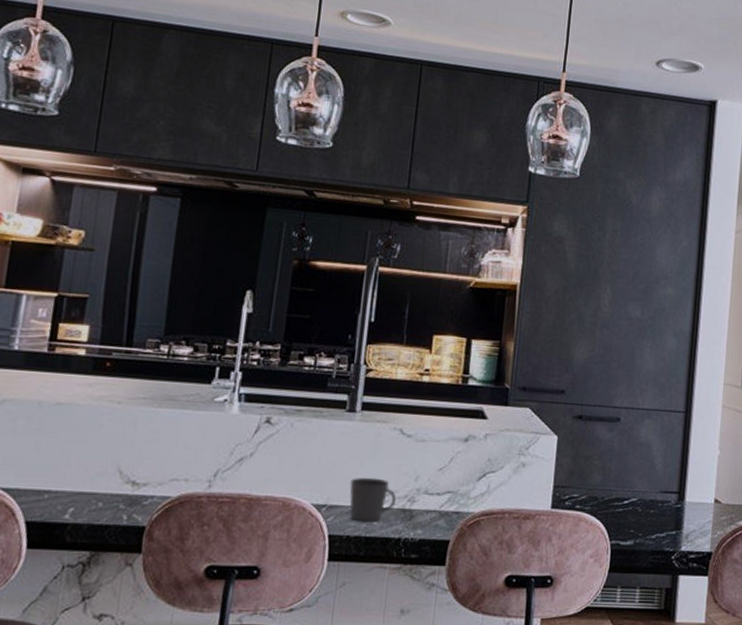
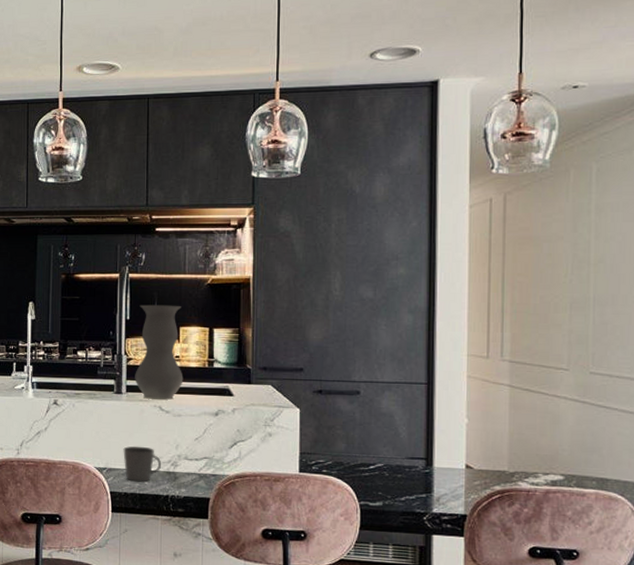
vase: none [373,305,437,422] -> present [135,304,184,400]

